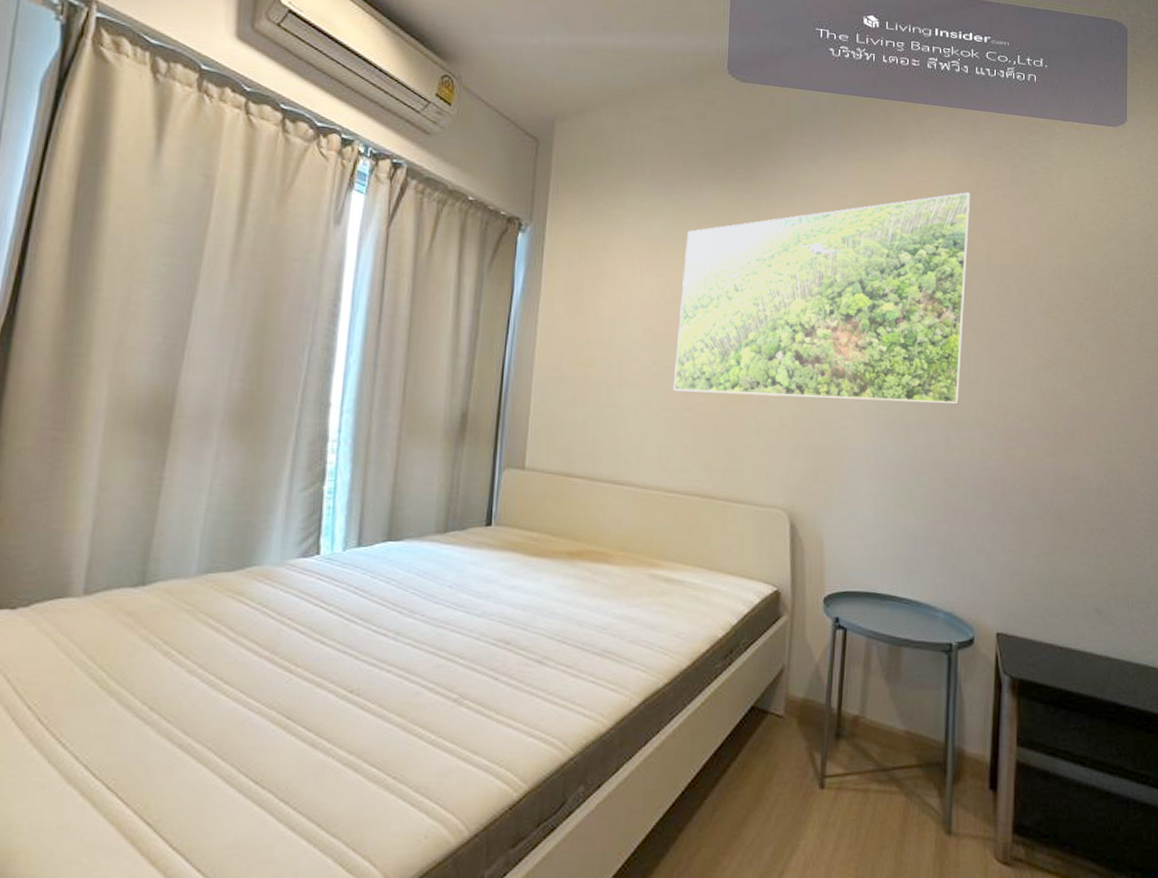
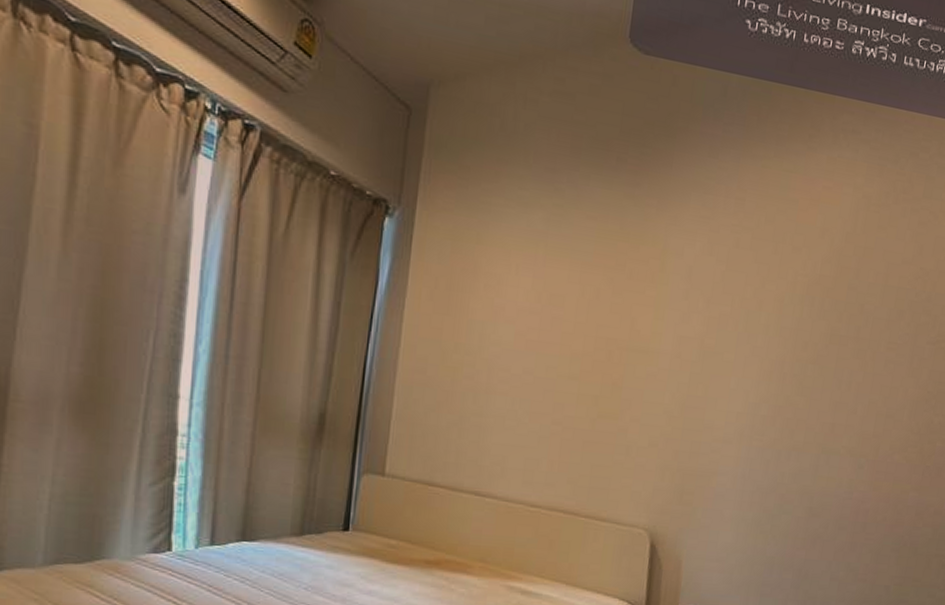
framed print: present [672,192,970,405] -> none [542,203,877,433]

